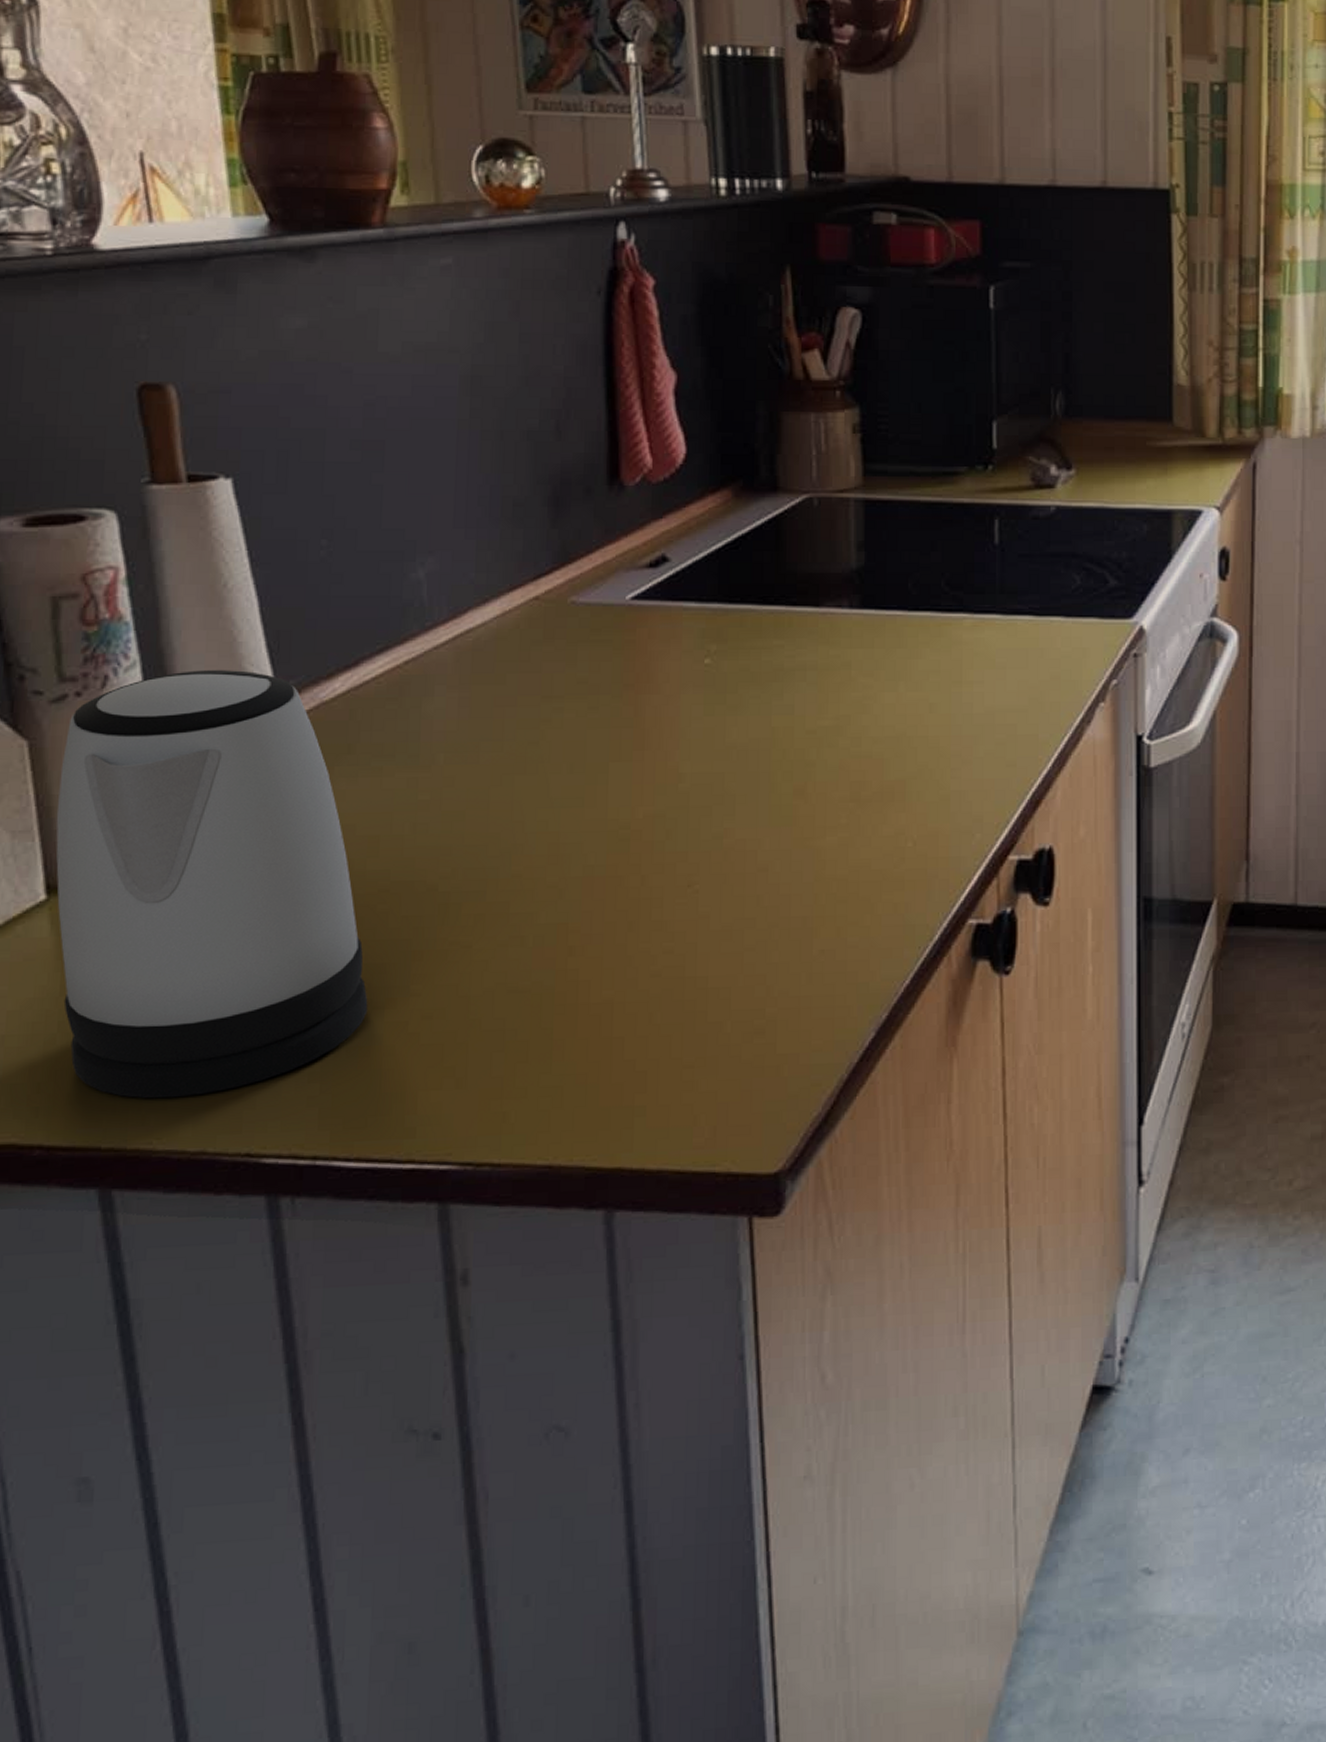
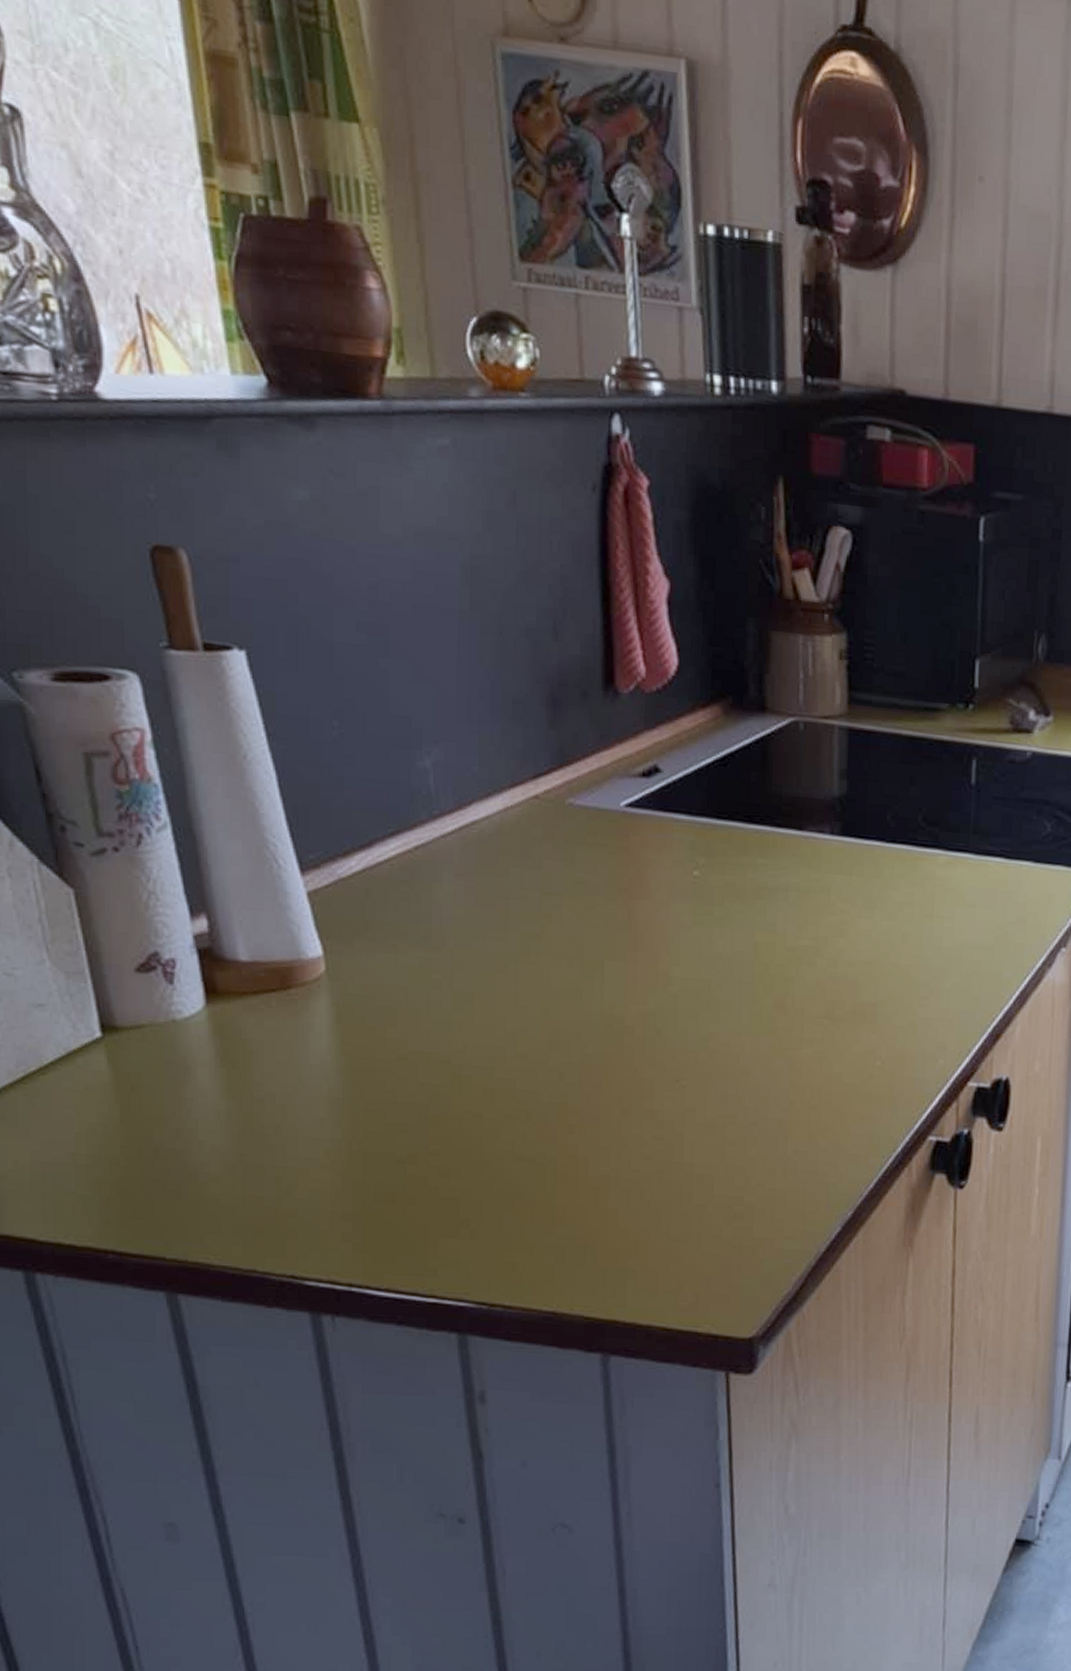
kettle: present [56,670,368,1099] -> none [104,836,392,1222]

